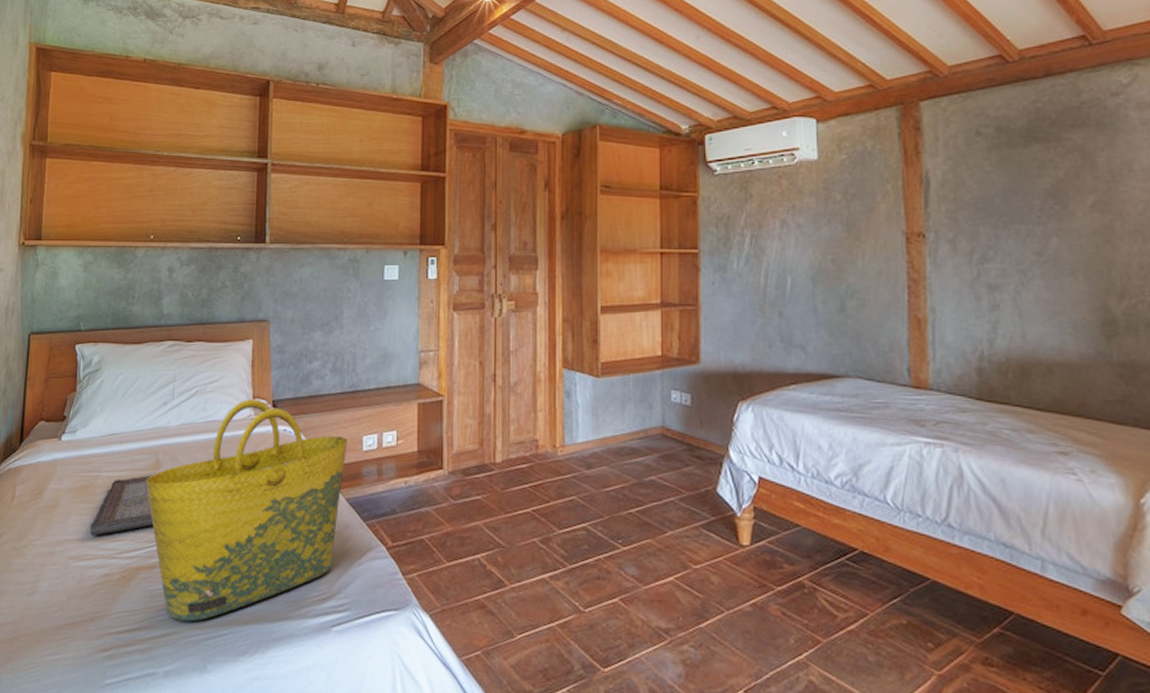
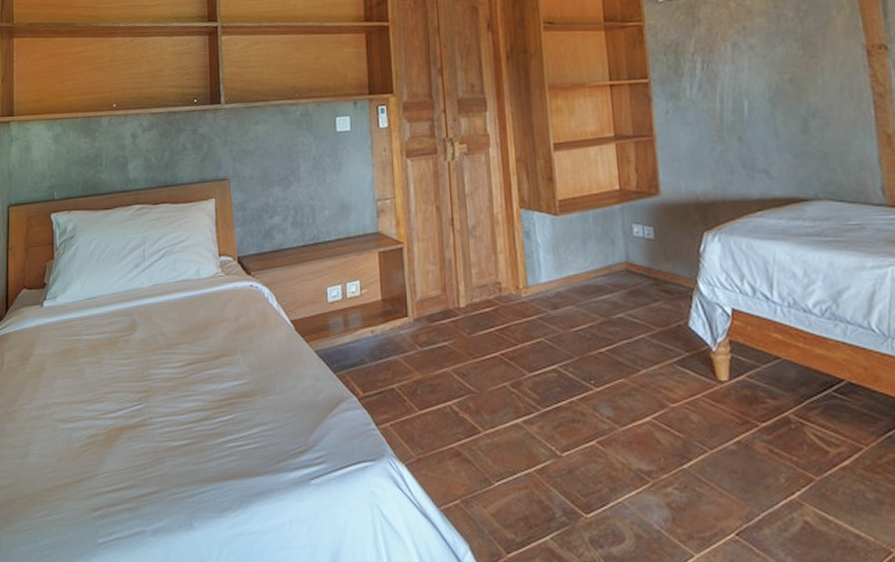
serving tray: present [89,475,154,536] -> none [74,336,134,398]
tote bag: present [146,399,348,622] -> none [124,257,313,479]

